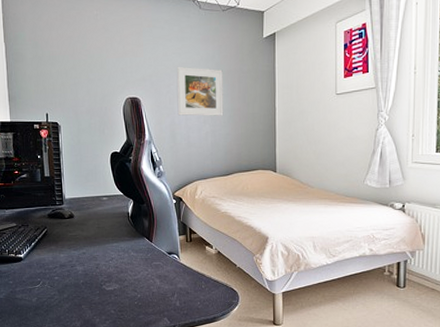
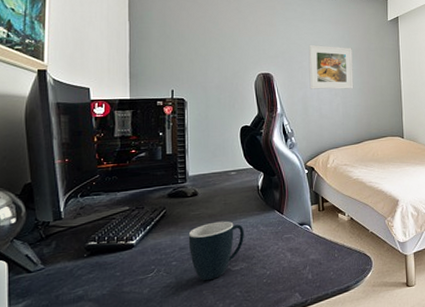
mug: none [67,244,117,297] -> present [188,221,244,281]

